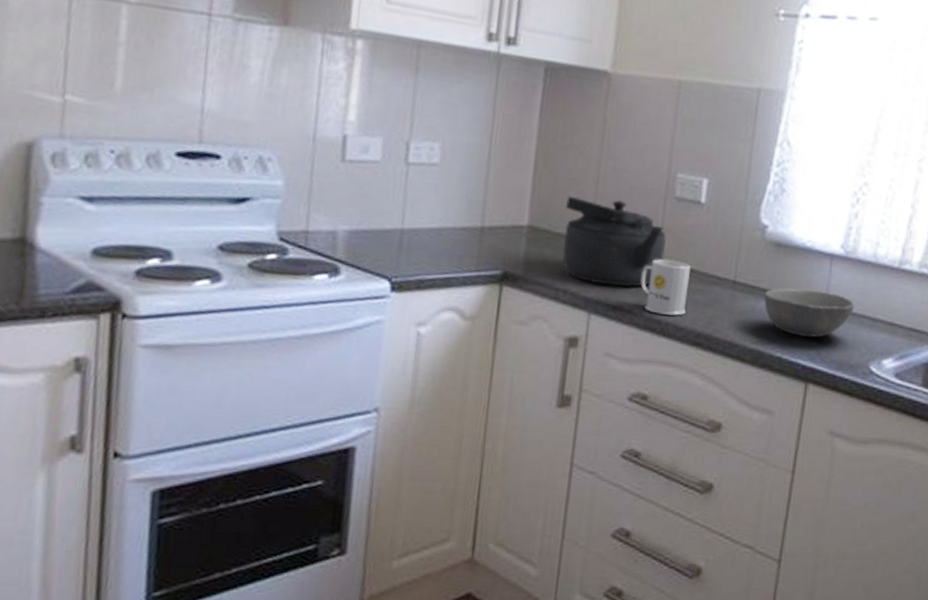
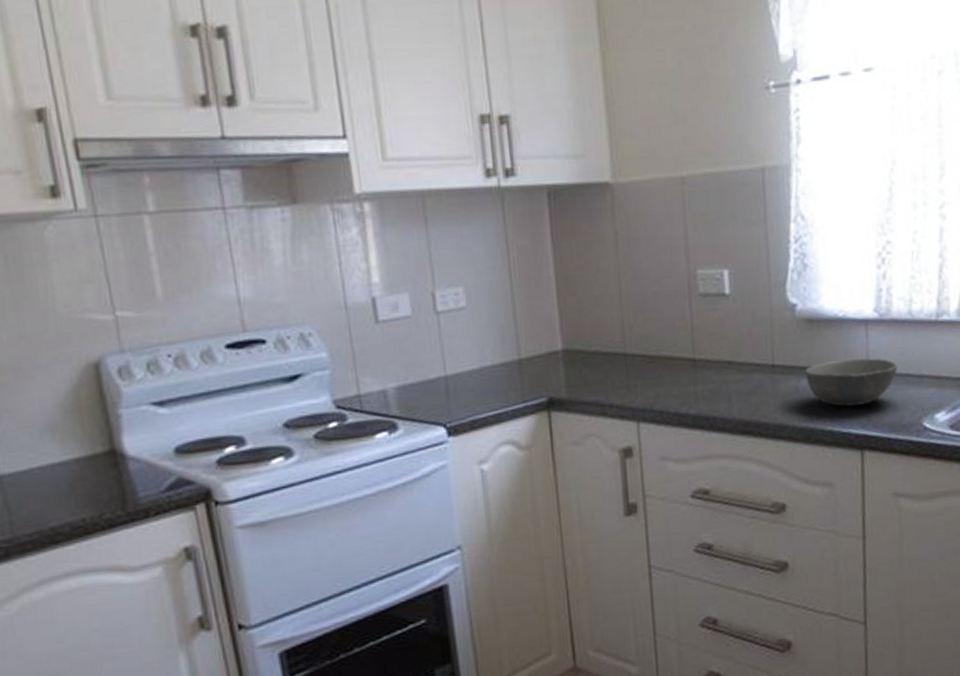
kettle: present [562,195,666,287] -> none [594,307,699,393]
mug: present [640,259,691,316] -> none [680,355,730,411]

